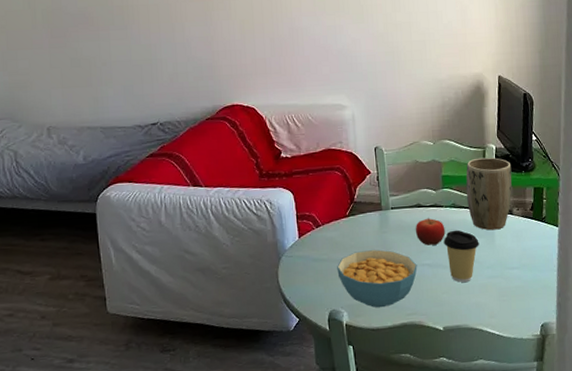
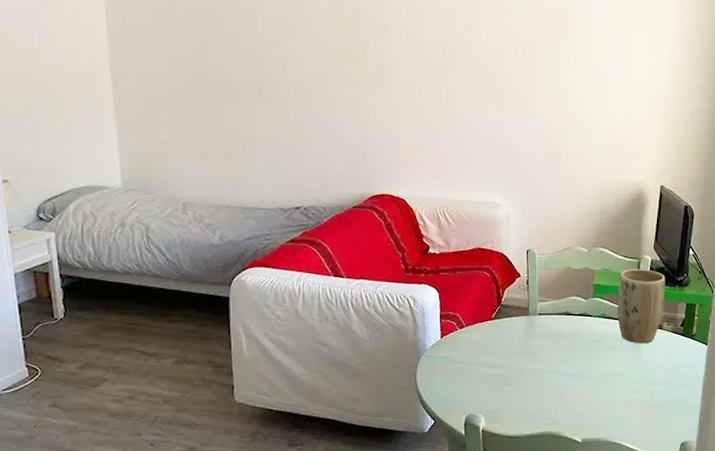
cereal bowl: present [337,249,417,308] -> none [478,356,561,415]
fruit: present [415,218,445,246] -> none [561,326,592,355]
coffee cup: present [443,230,479,282] -> none [589,341,626,395]

